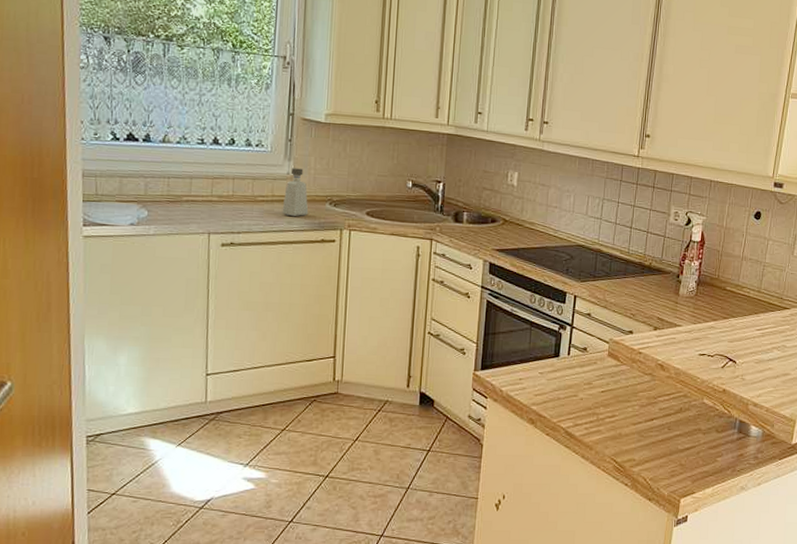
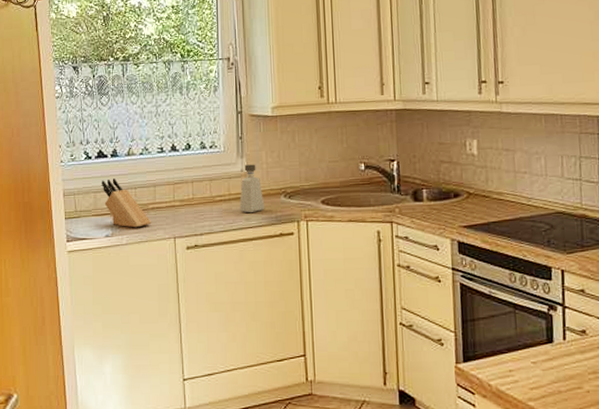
knife block: none [130,164,185,219] -> present [102,178,152,228]

